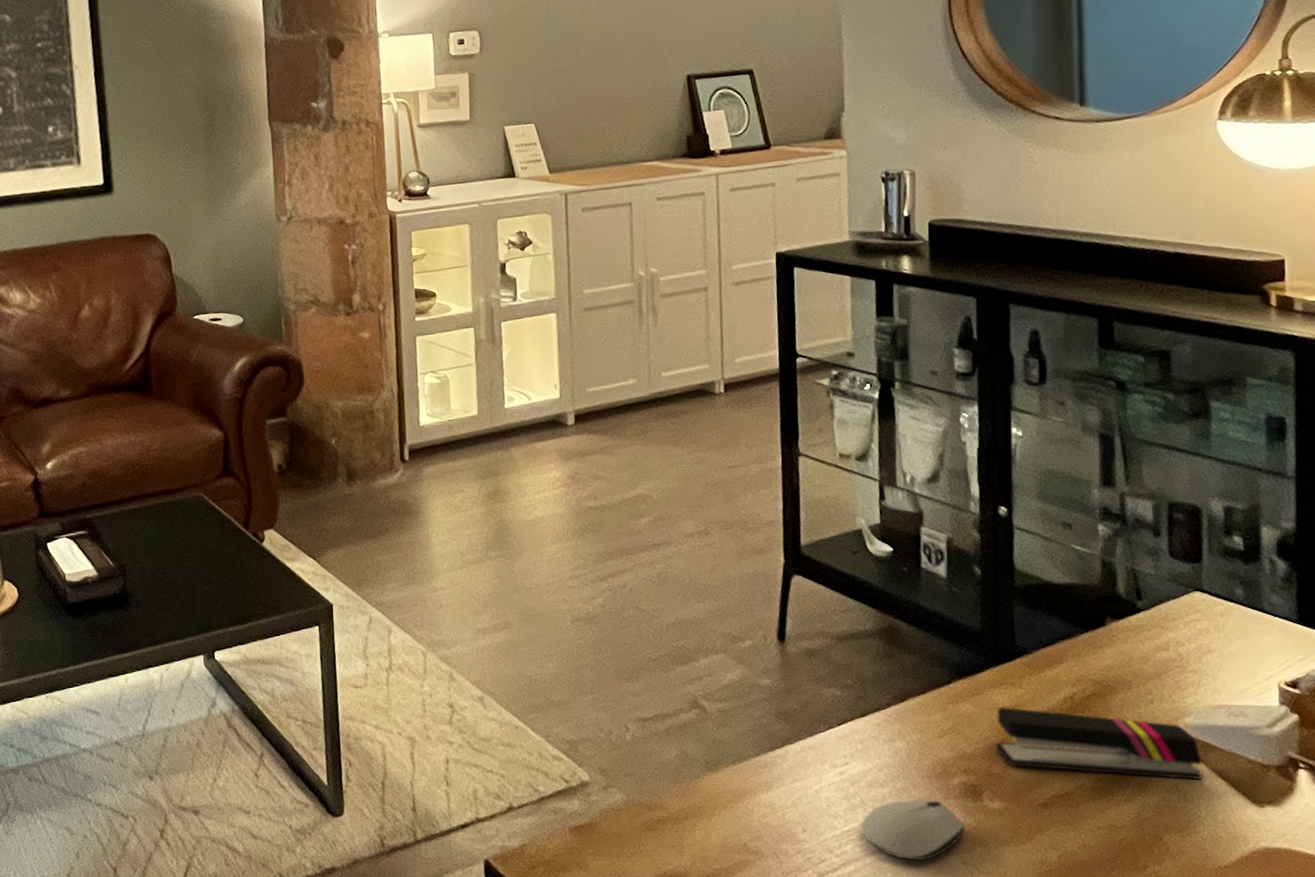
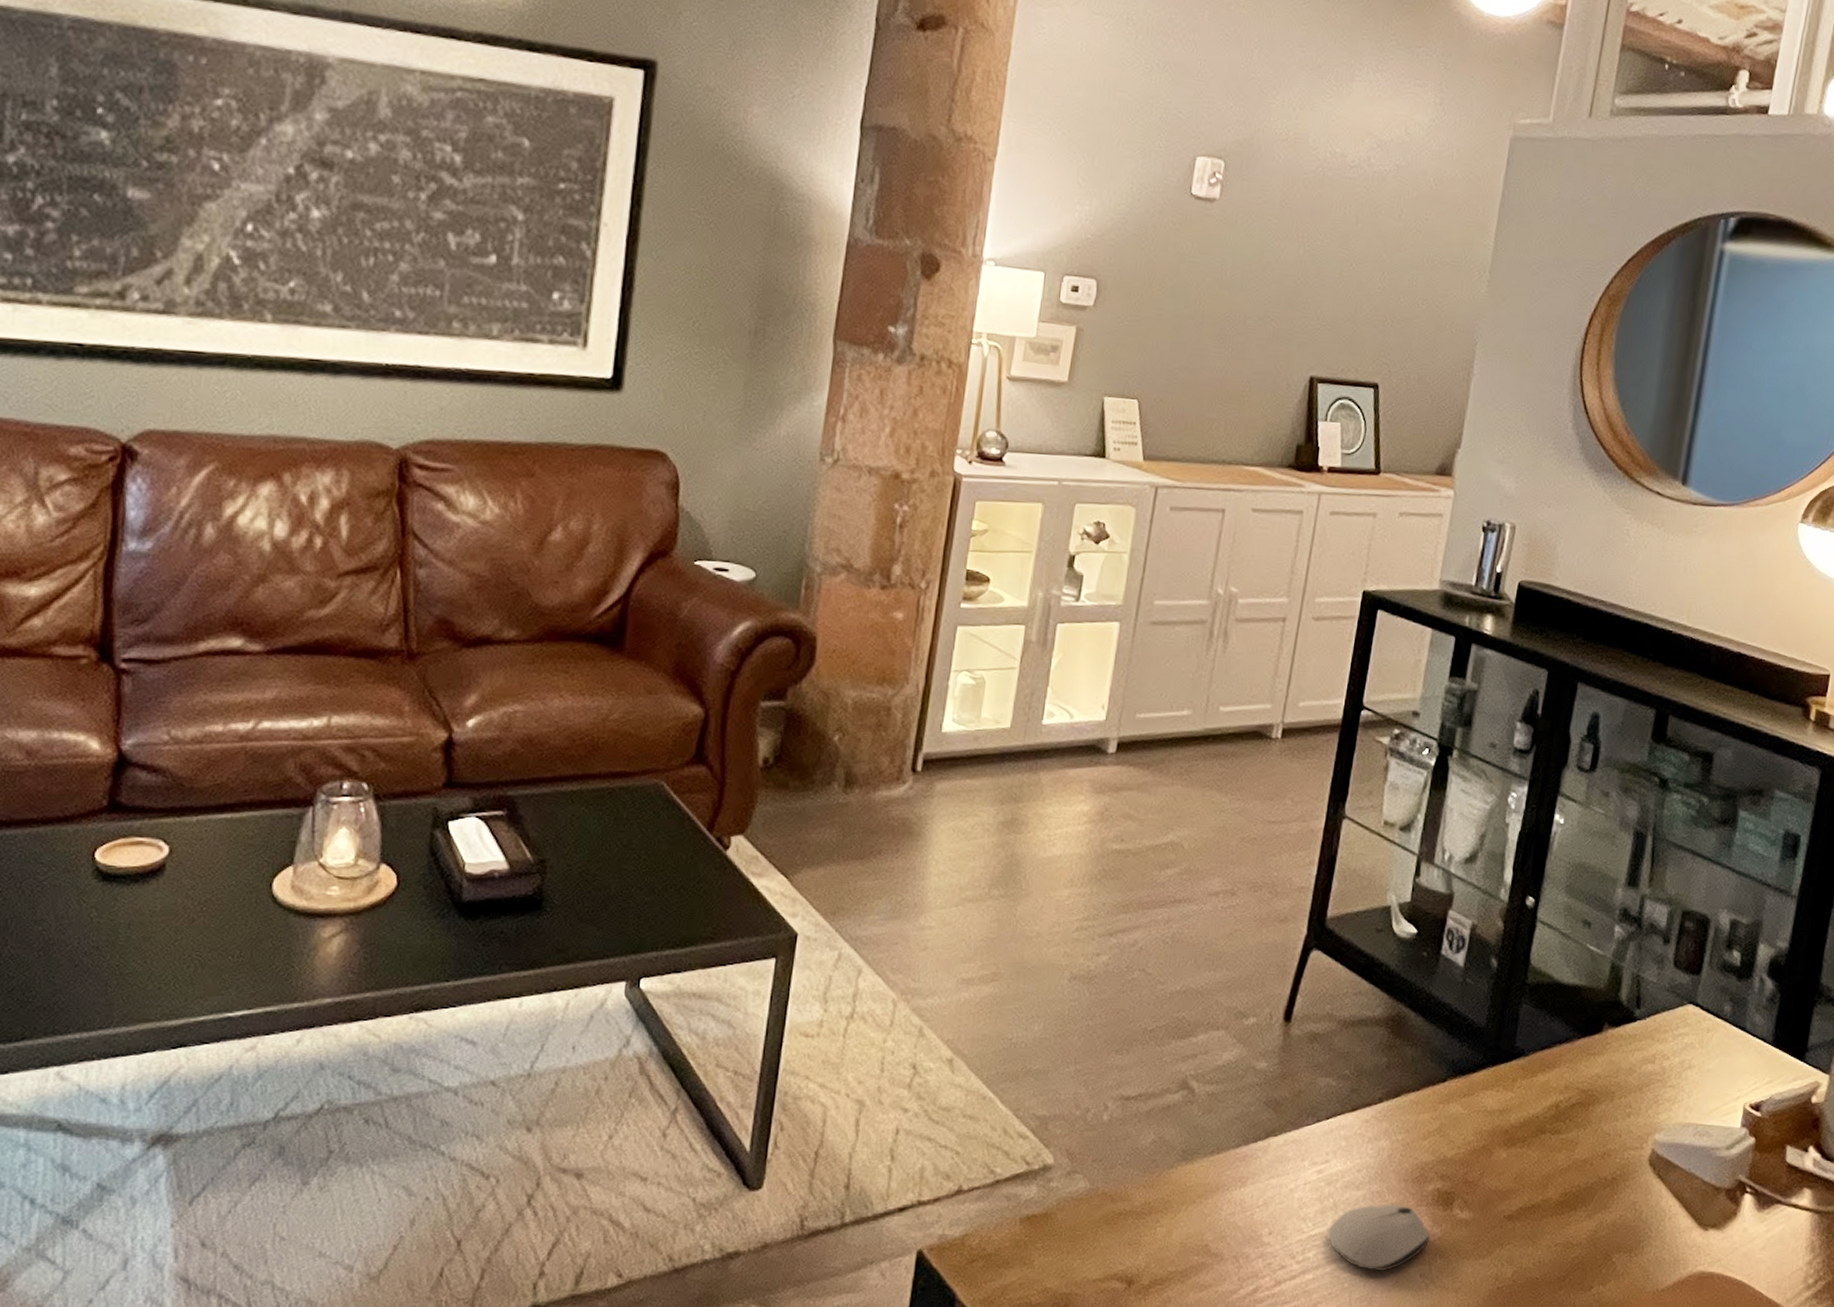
stapler: present [995,707,1204,780] -> none [1476,1111,1663,1200]

